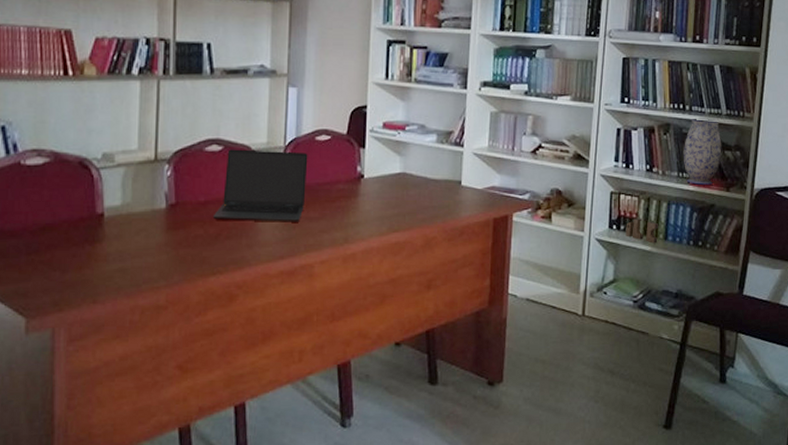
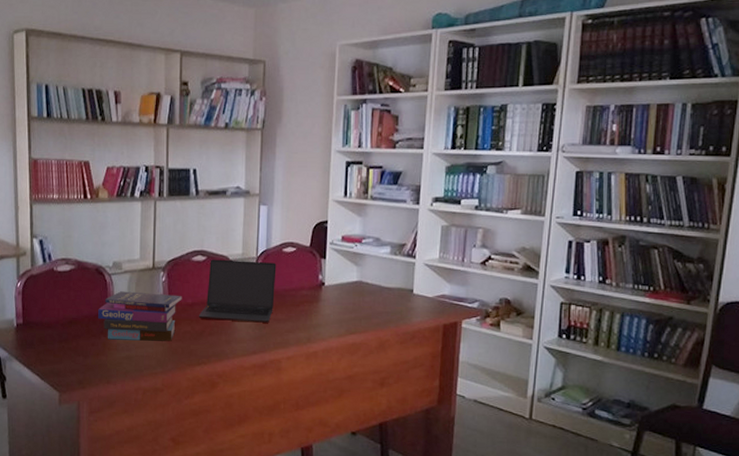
books: none [81,189,192,249] -> present [98,291,182,341]
bookend: present [626,218,659,244] -> none [576,329,612,354]
vase: present [683,119,722,185] -> none [639,231,683,297]

